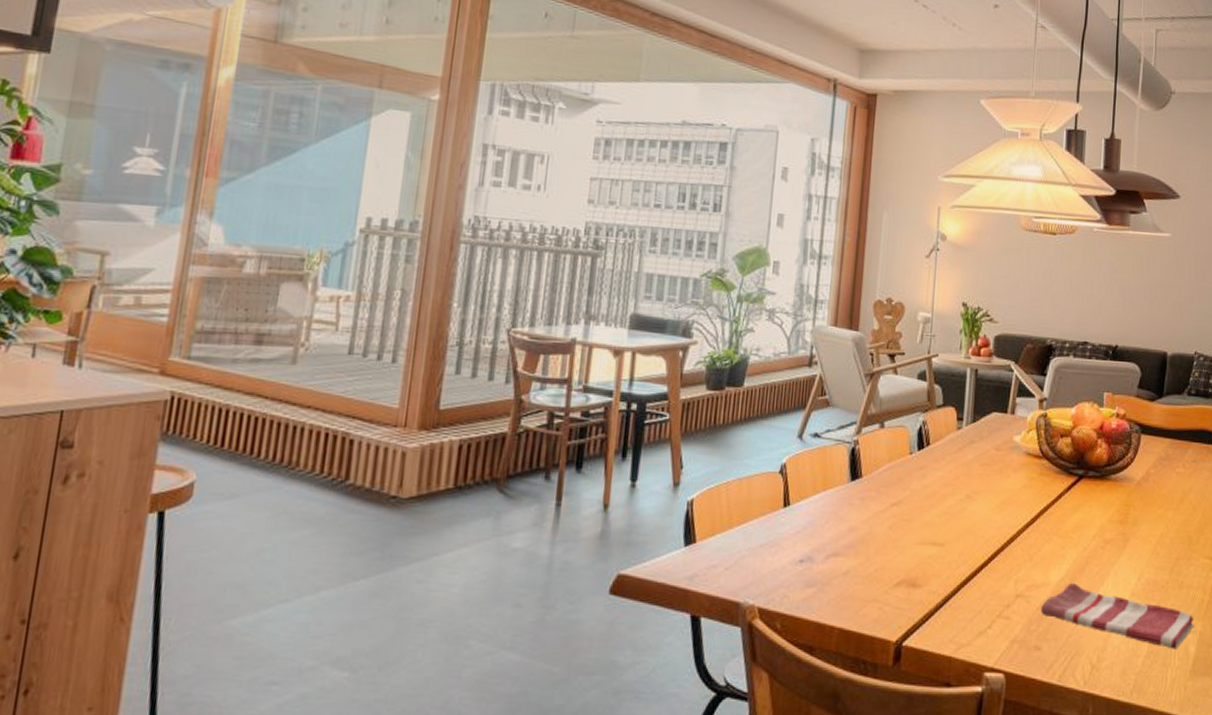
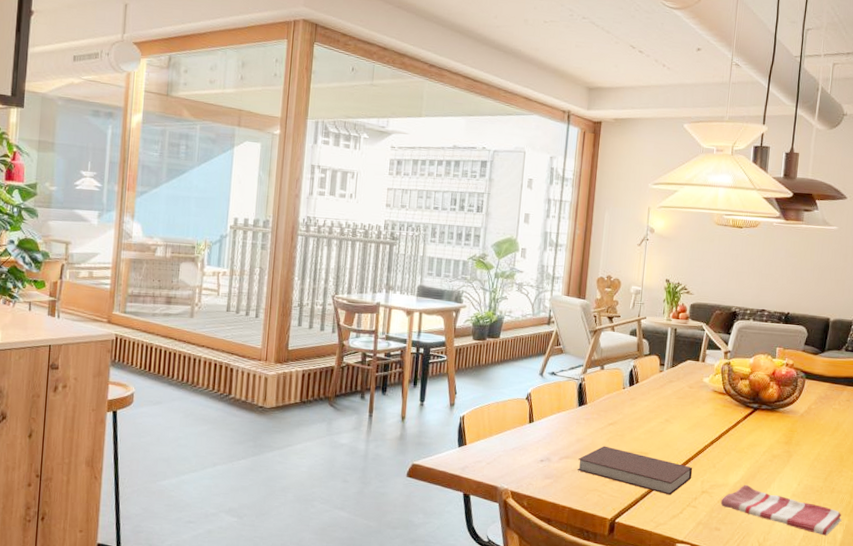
notebook: none [850,536,1004,603] -> present [577,446,693,495]

